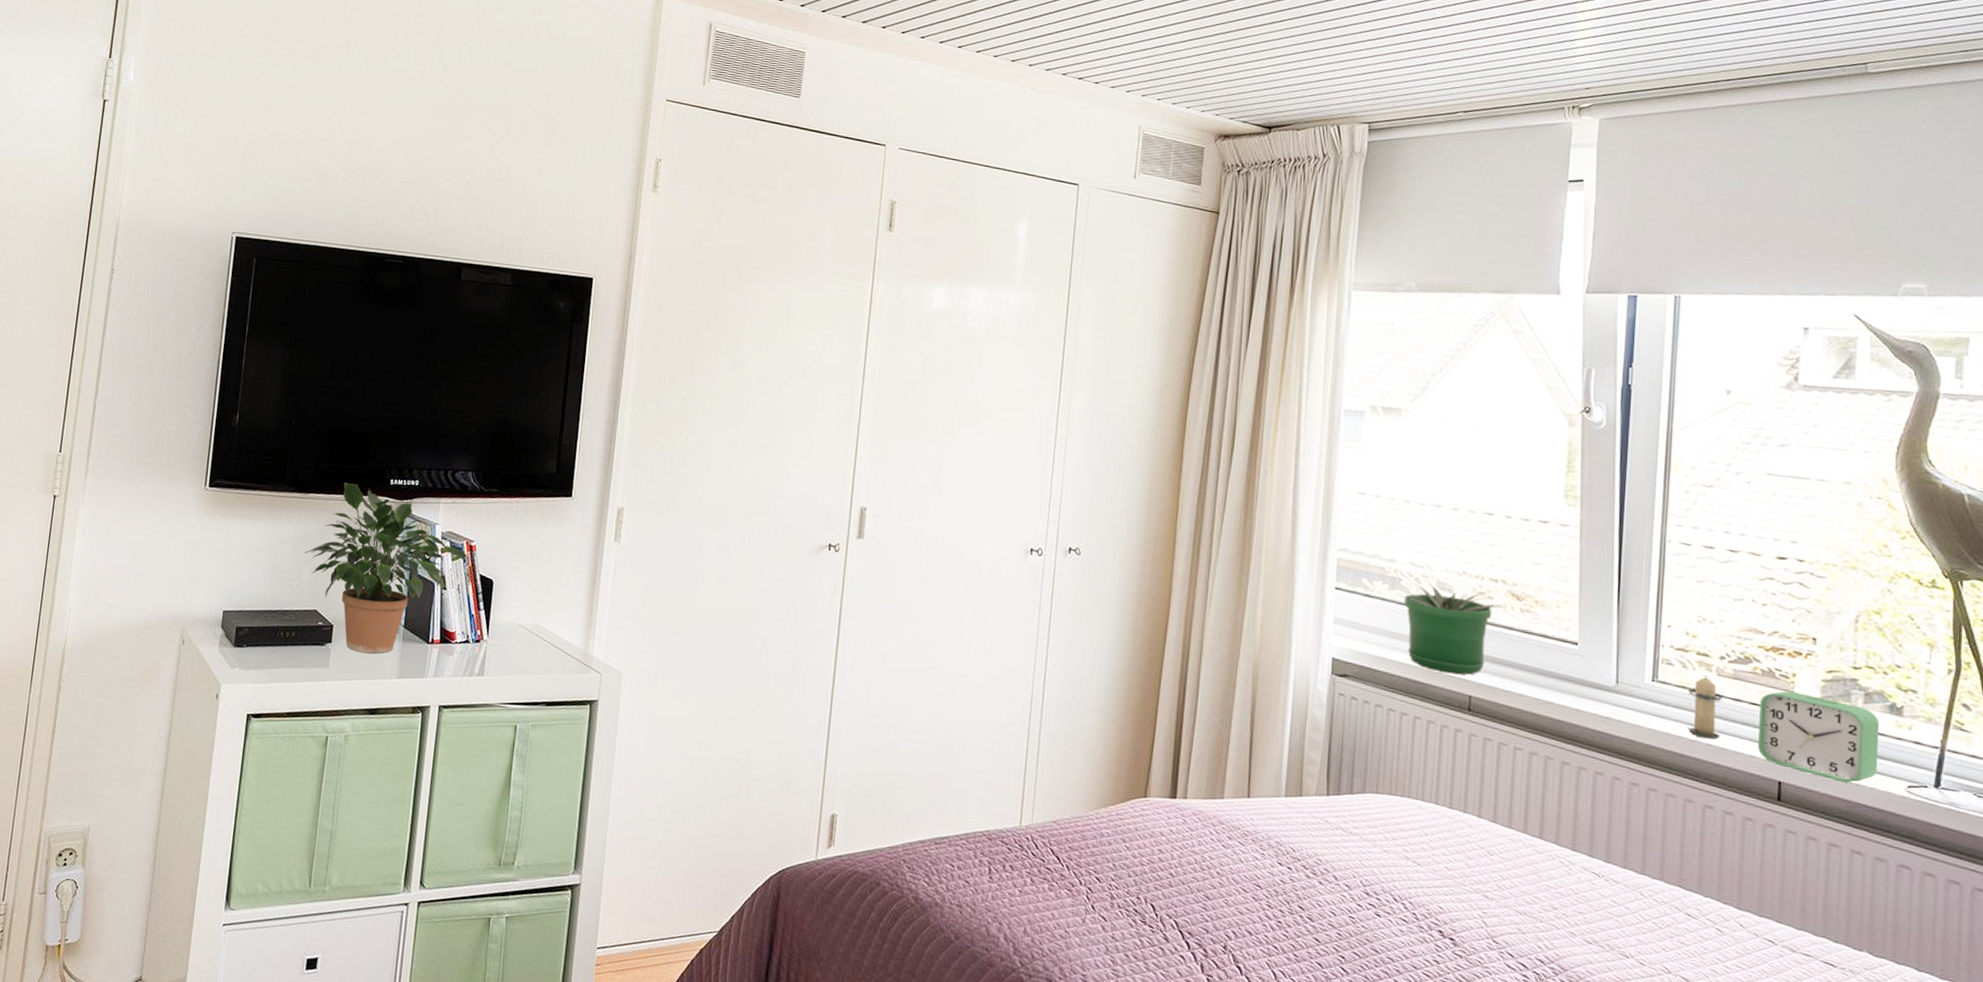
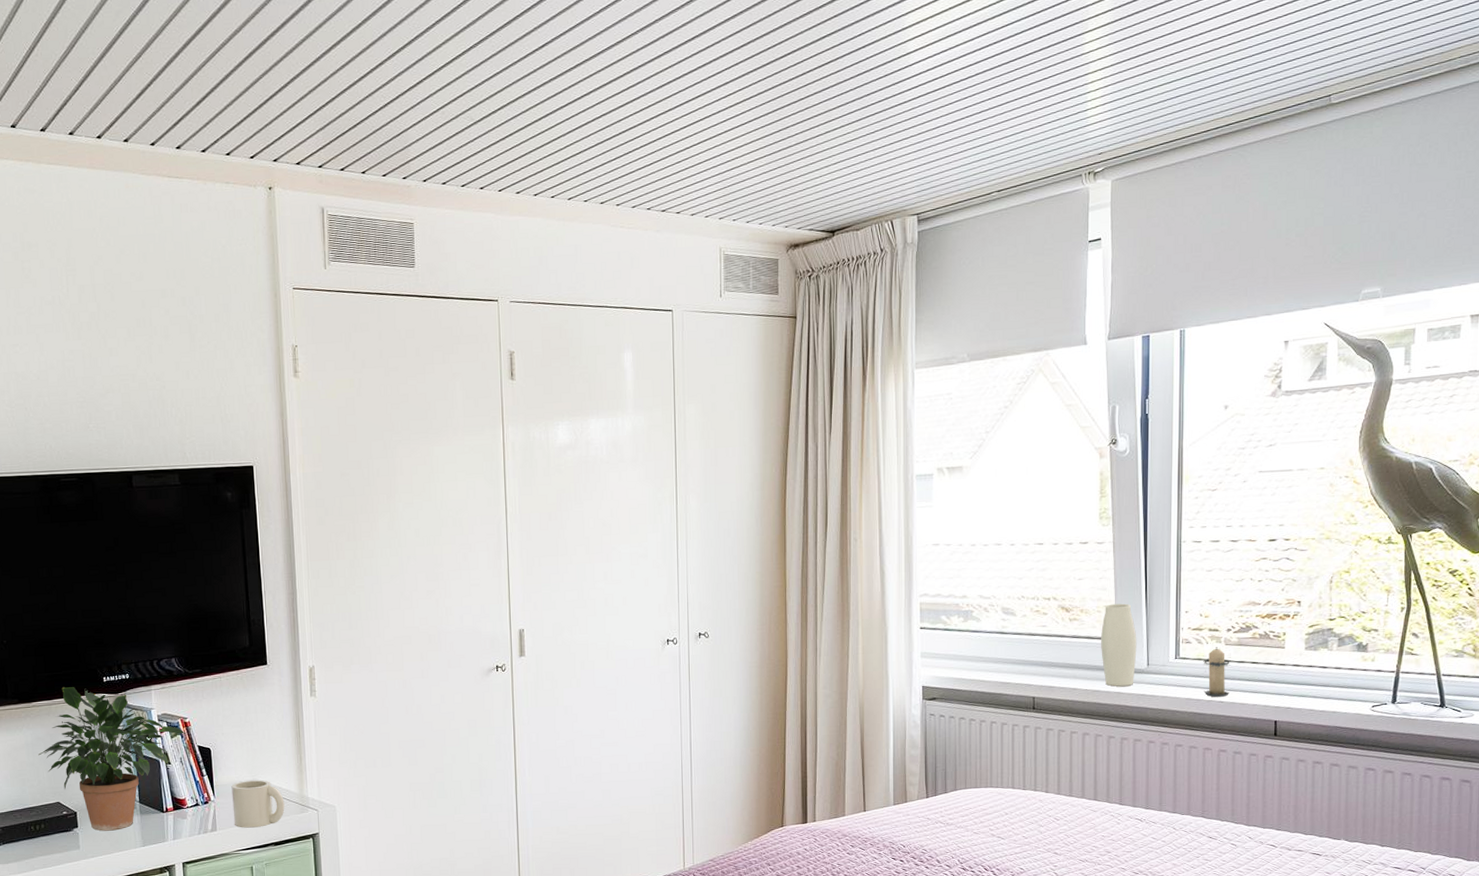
mug: none [504,624,565,682] -> present [231,779,285,828]
planter: present [1394,583,1507,675] -> none [968,609,1059,682]
vase: none [1558,600,1605,704] -> present [1101,603,1137,687]
alarm clock: present [1758,691,1880,783] -> none [1258,647,1350,713]

